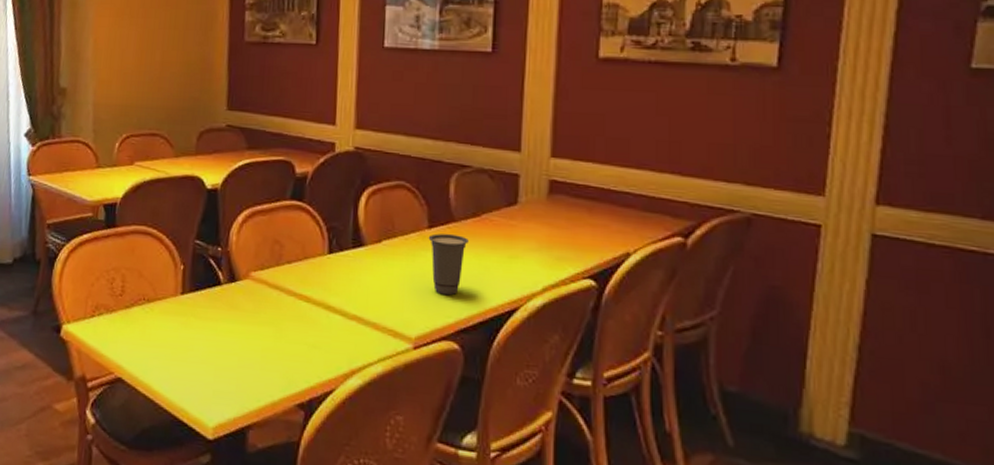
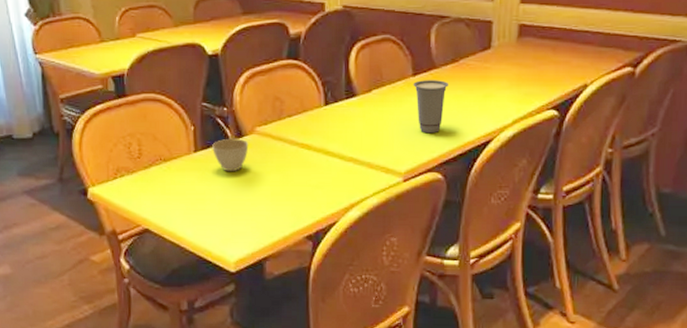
cup: none [201,281,242,321] -> present [212,138,249,172]

